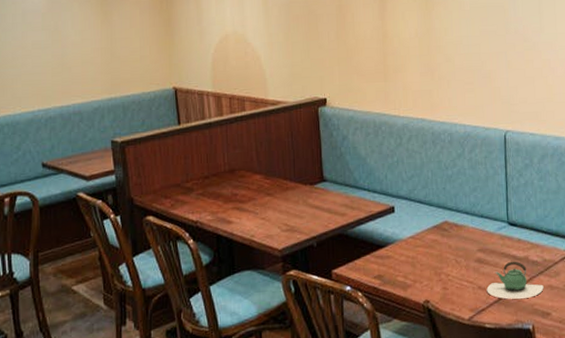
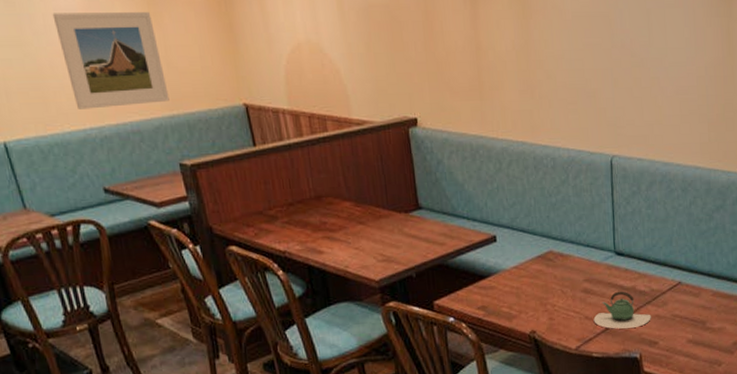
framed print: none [20,11,109,94] -> present [52,12,170,109]

